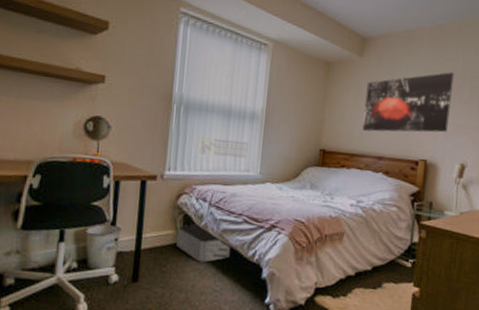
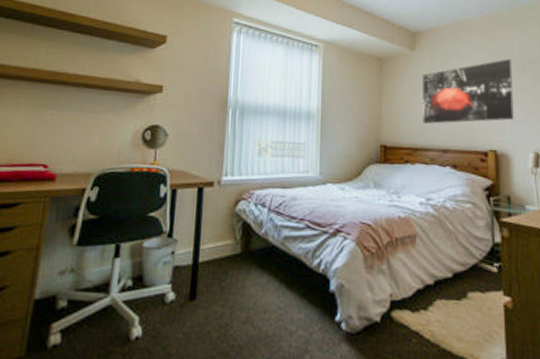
storage bin: present [176,223,230,263] -> none [236,231,293,275]

